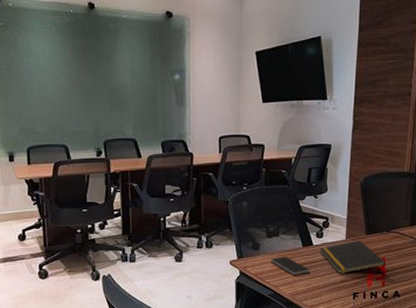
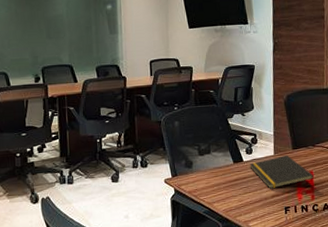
smartphone: present [271,256,310,275] -> none [204,173,242,191]

